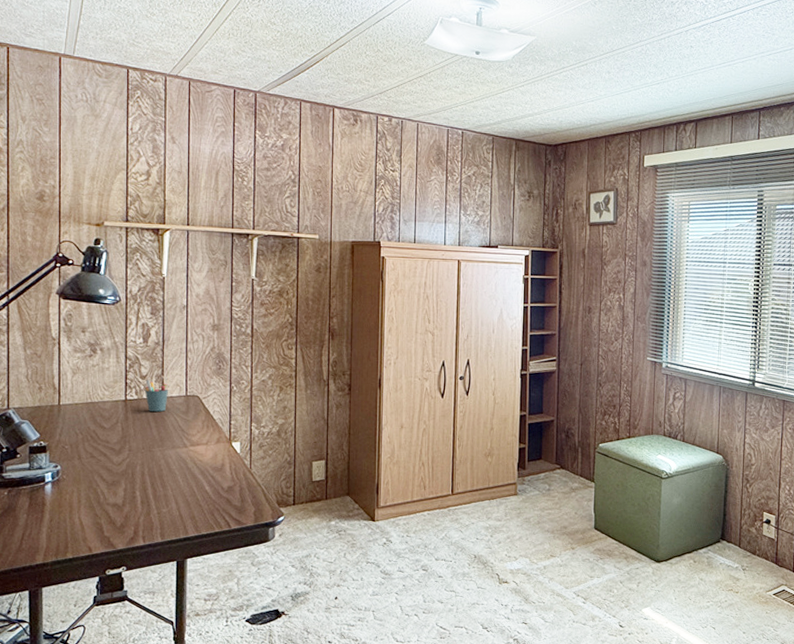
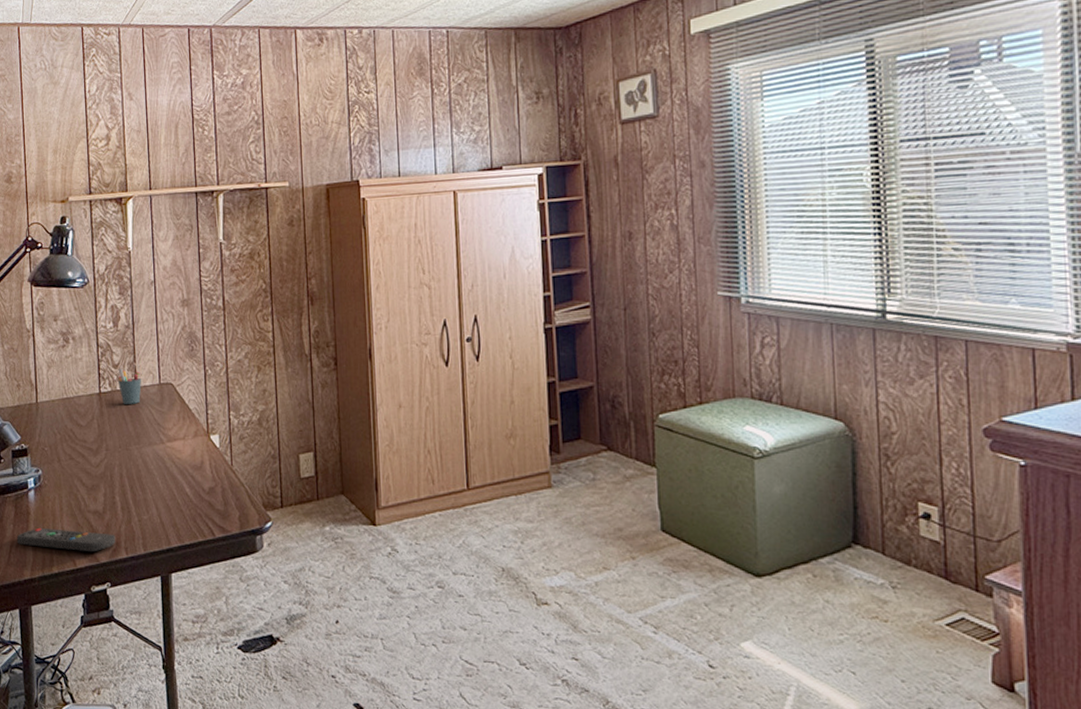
remote control: none [30,517,134,540] -> present [16,527,116,552]

